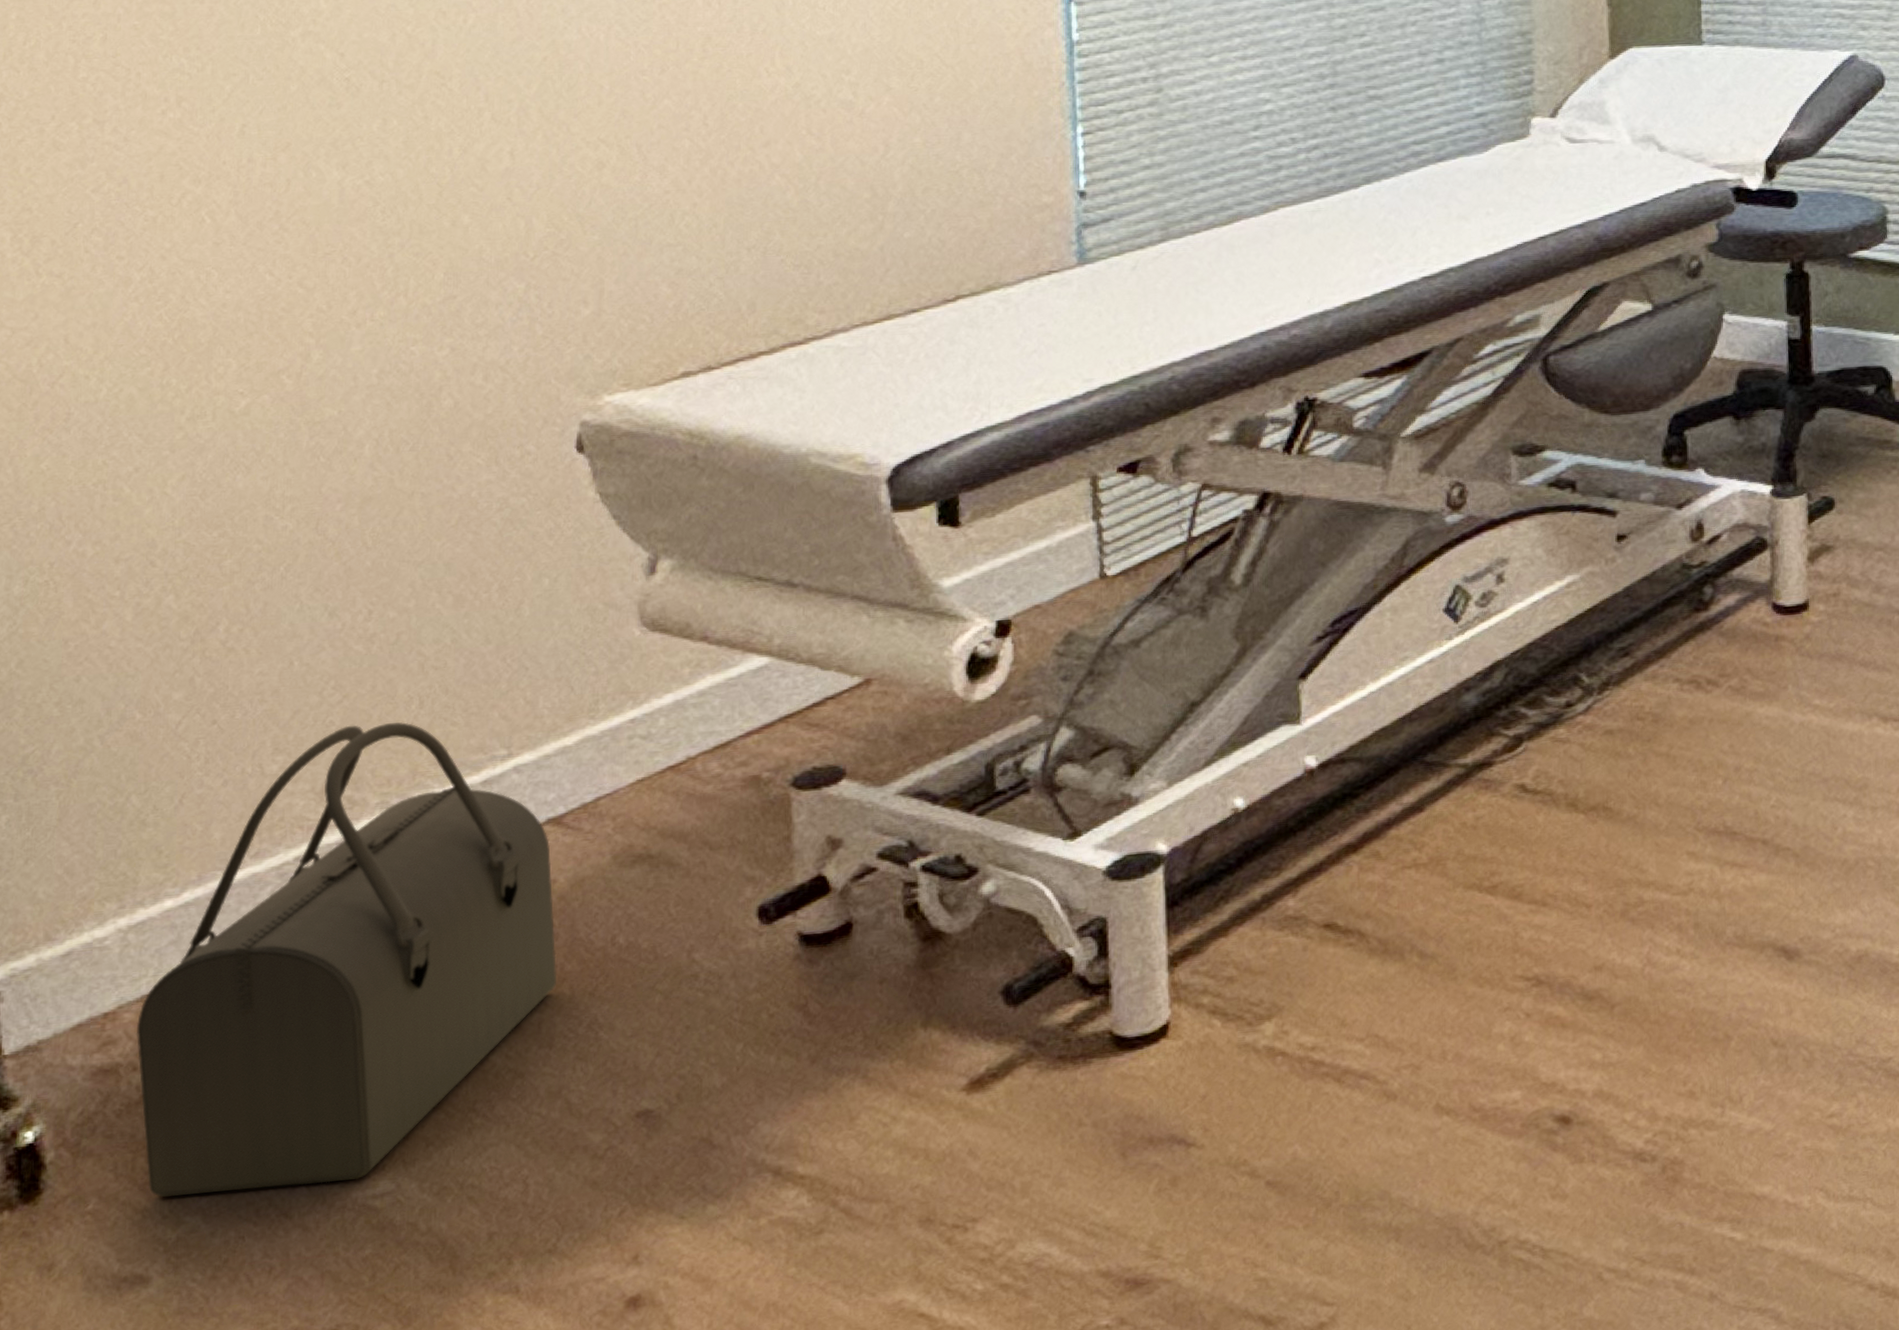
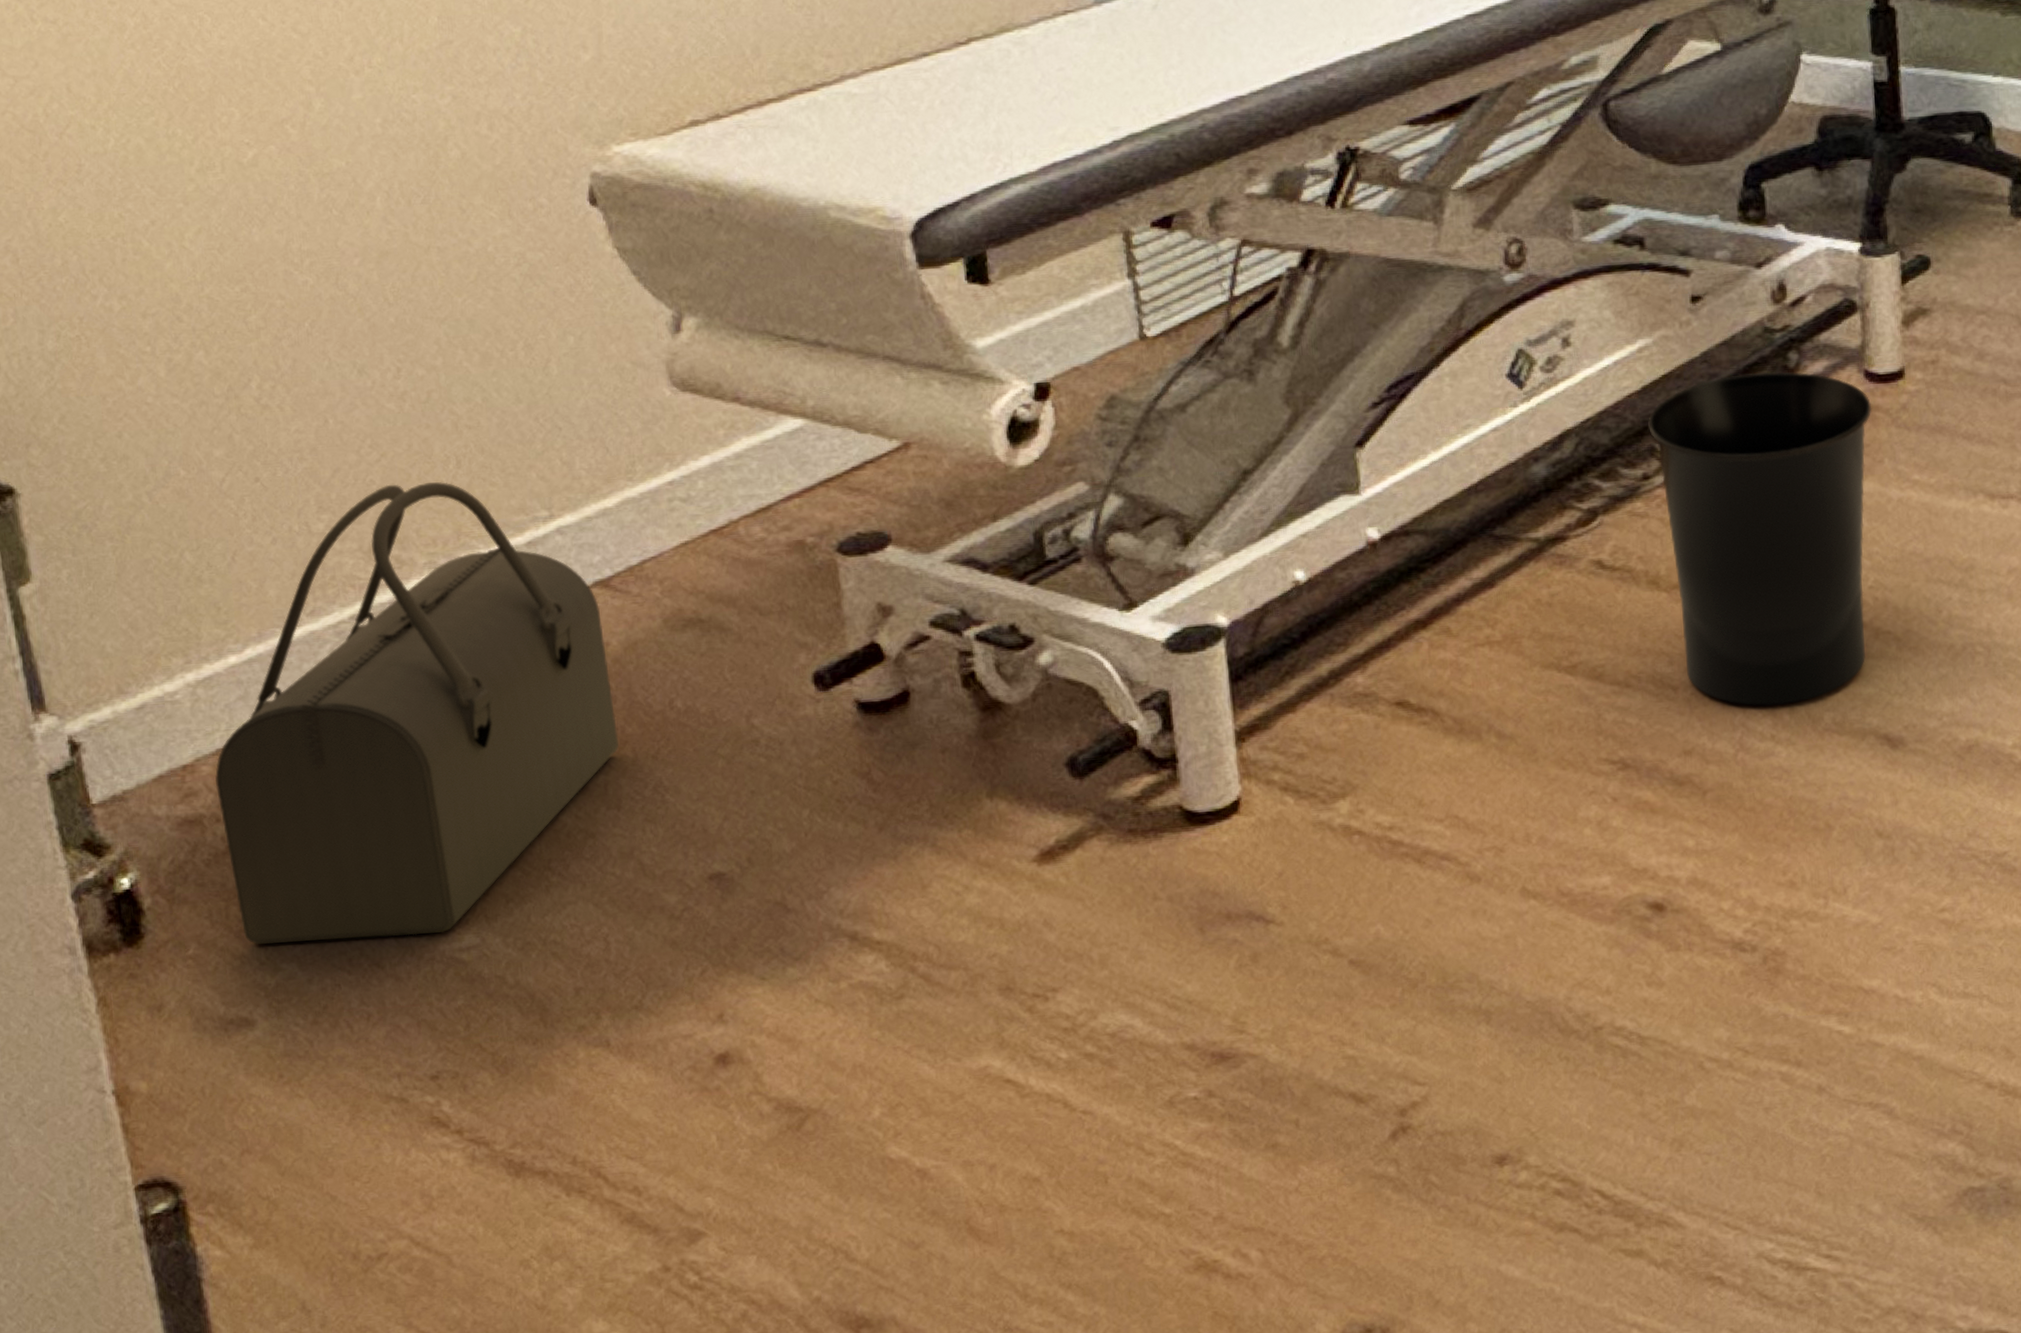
waste bin: none [1573,604,1779,922] -> present [1648,371,1872,706]

